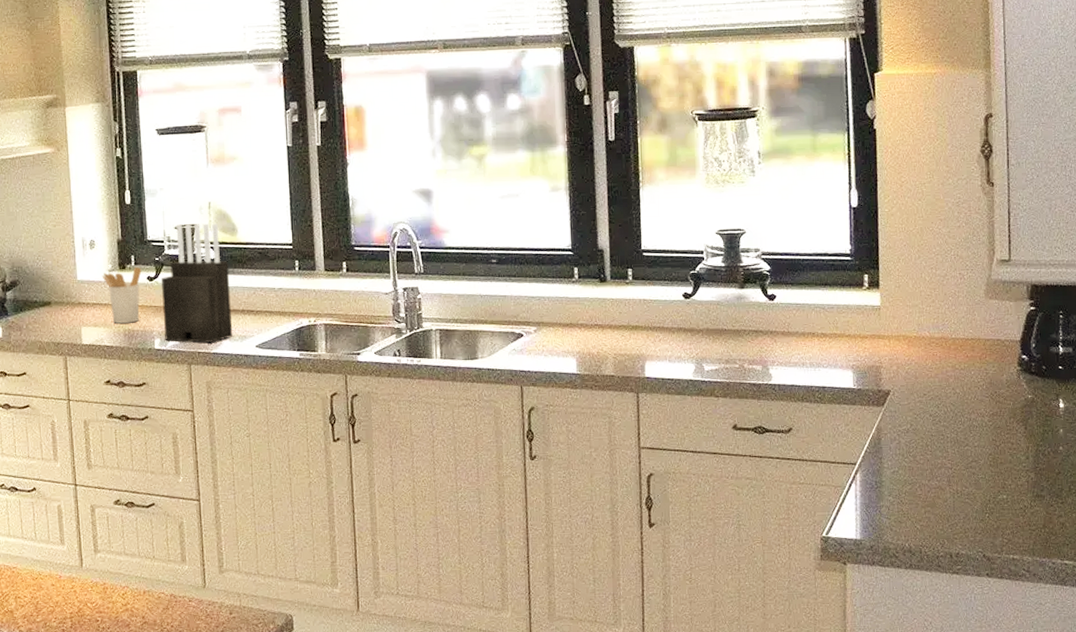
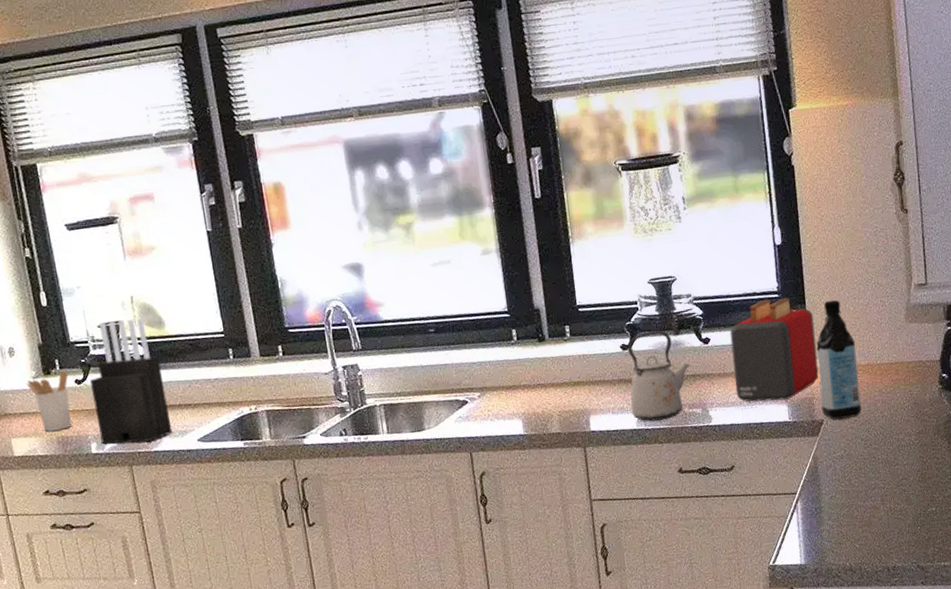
kettle: none [689,282,753,374] -> present [627,330,690,422]
toaster: none [797,261,888,366] -> present [730,297,819,402]
water bottle: none [887,268,932,391] -> present [816,300,862,420]

